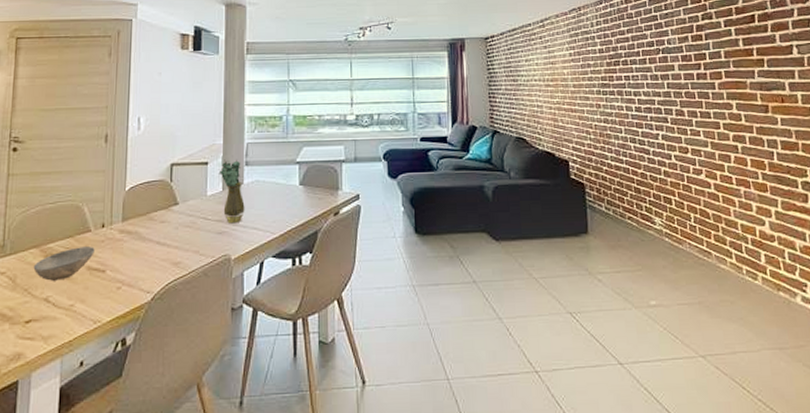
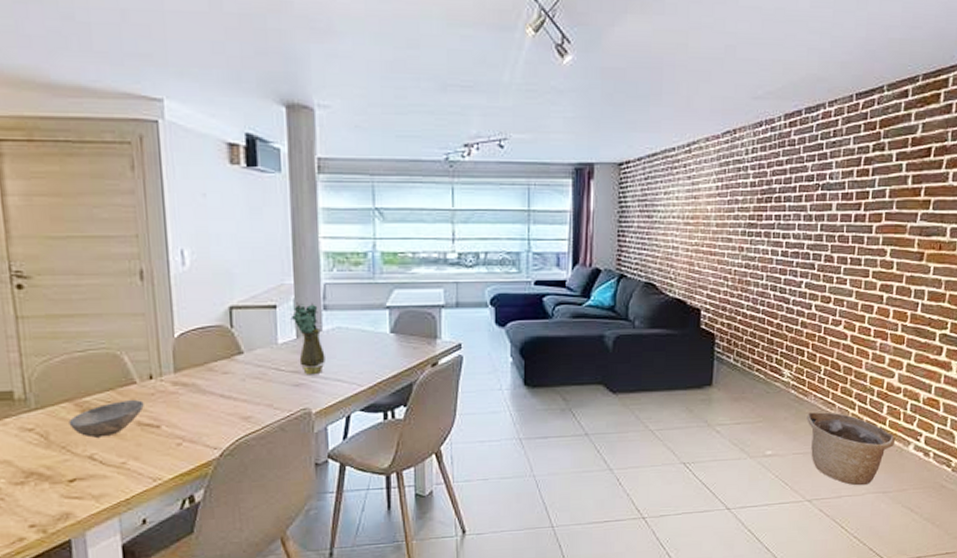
basket: none [685,260,780,340] -> present [806,412,895,485]

